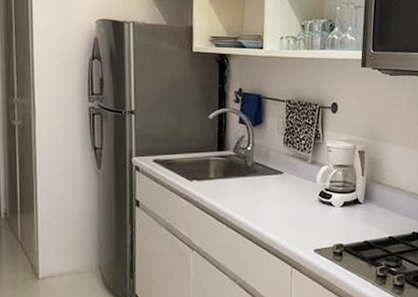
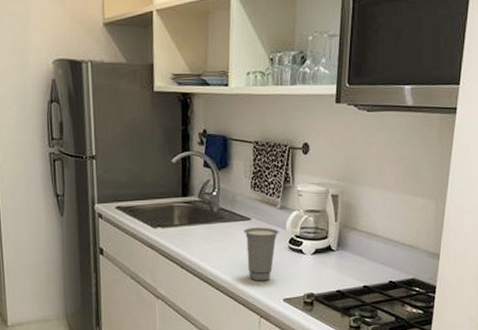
cup: none [276,181,310,233] -> present [243,227,279,281]

